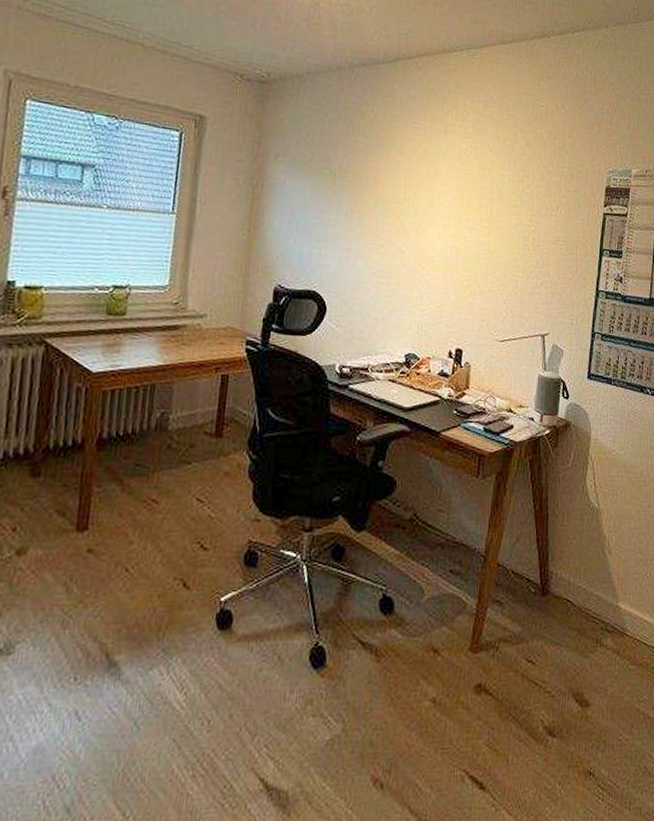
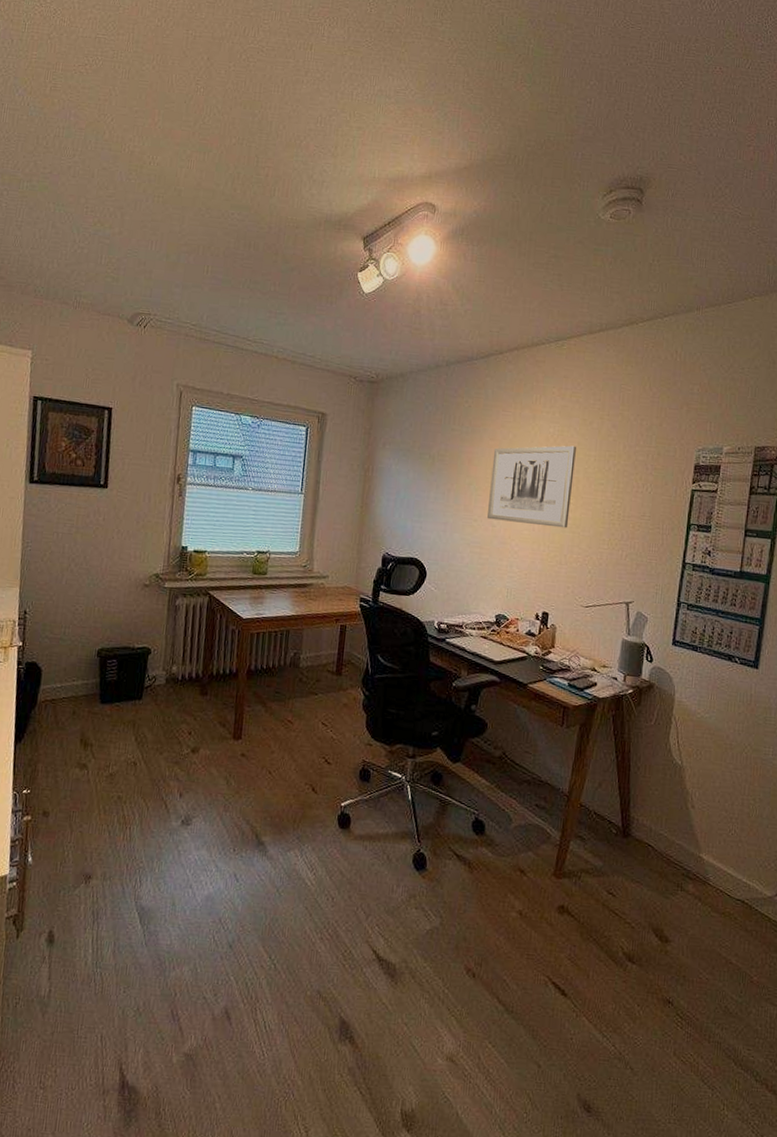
wall art: none [396,163,490,255] -> present [487,445,576,528]

